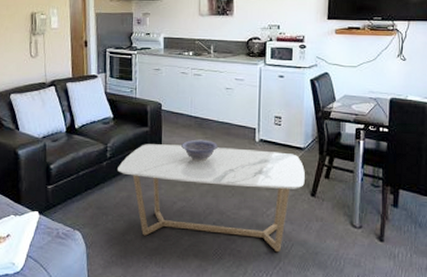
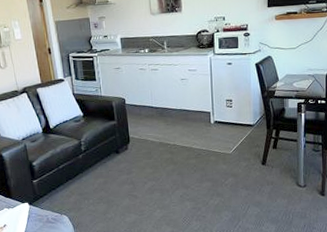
coffee table: present [118,144,305,253] -> none [93,130,256,214]
decorative bowl: present [181,139,219,162] -> none [146,126,179,146]

